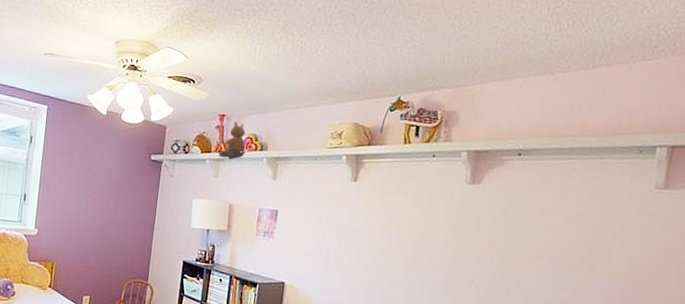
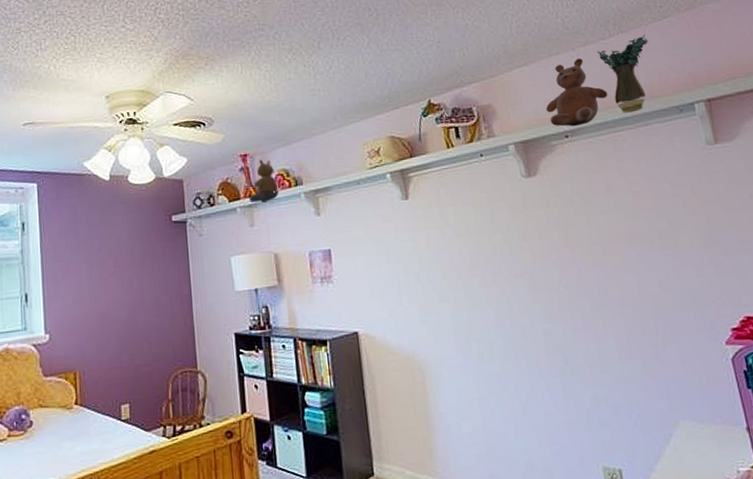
teddy bear: none [507,83,573,147] -> present [545,58,608,127]
vase: none [575,71,632,144] -> present [597,35,649,113]

